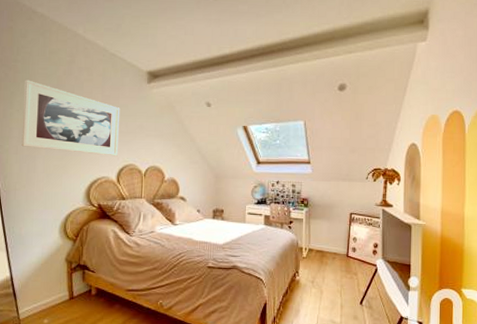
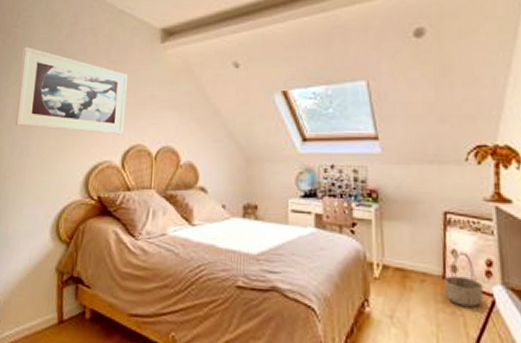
basket: none [347,239,371,273] -> present [444,252,484,307]

